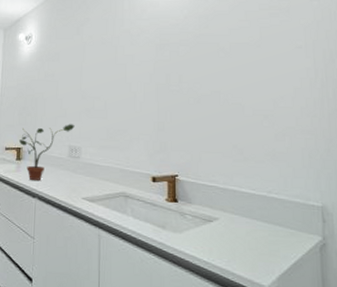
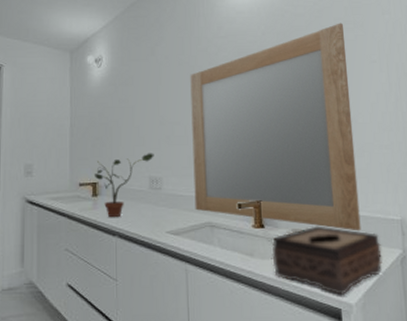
home mirror: none [110,8,278,214] -> present [190,23,361,231]
tissue box: none [184,204,300,276] -> present [272,226,382,295]

